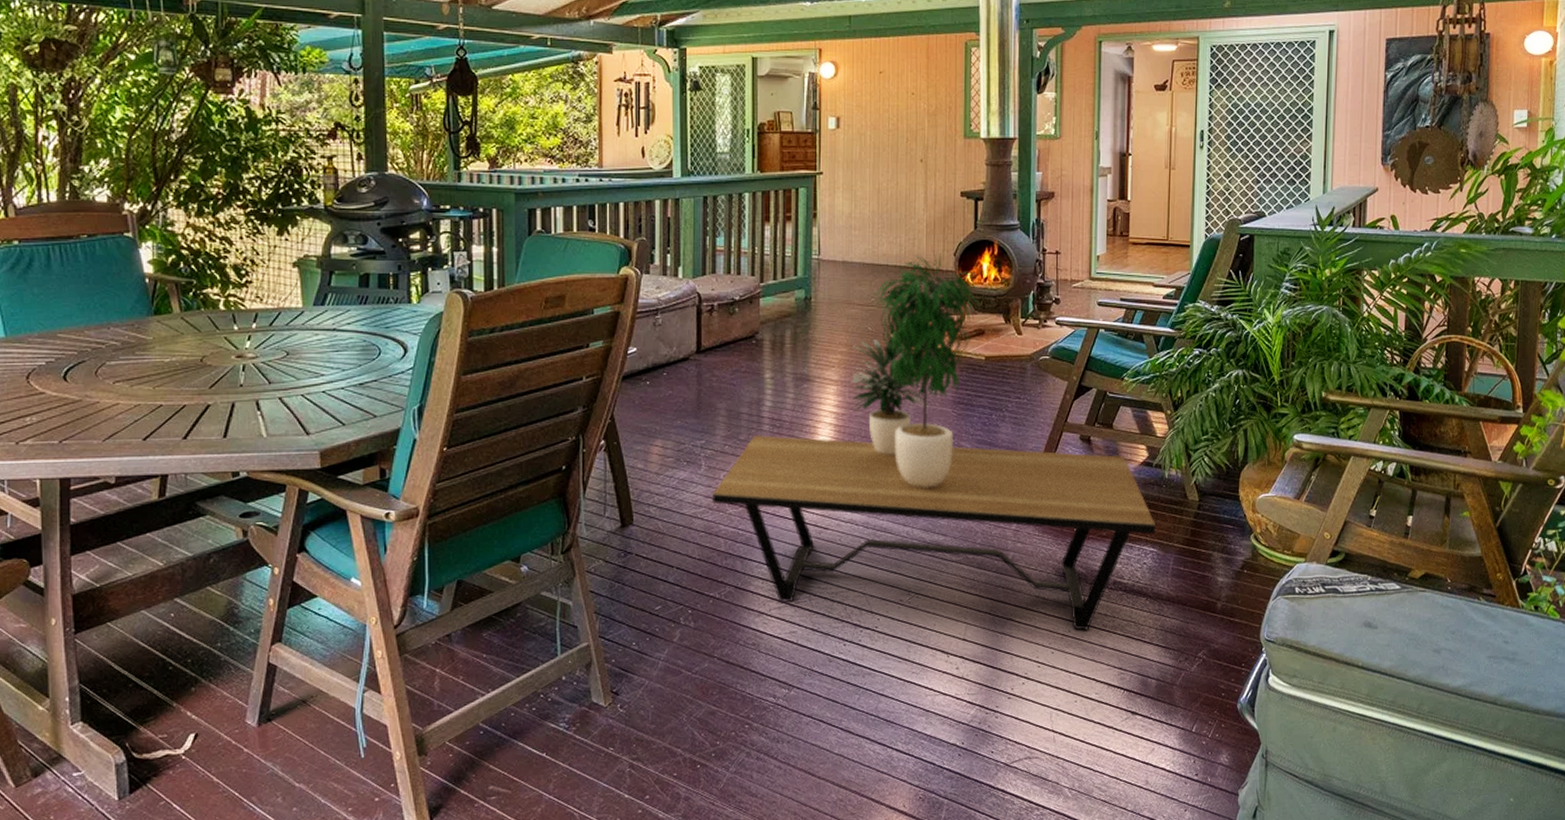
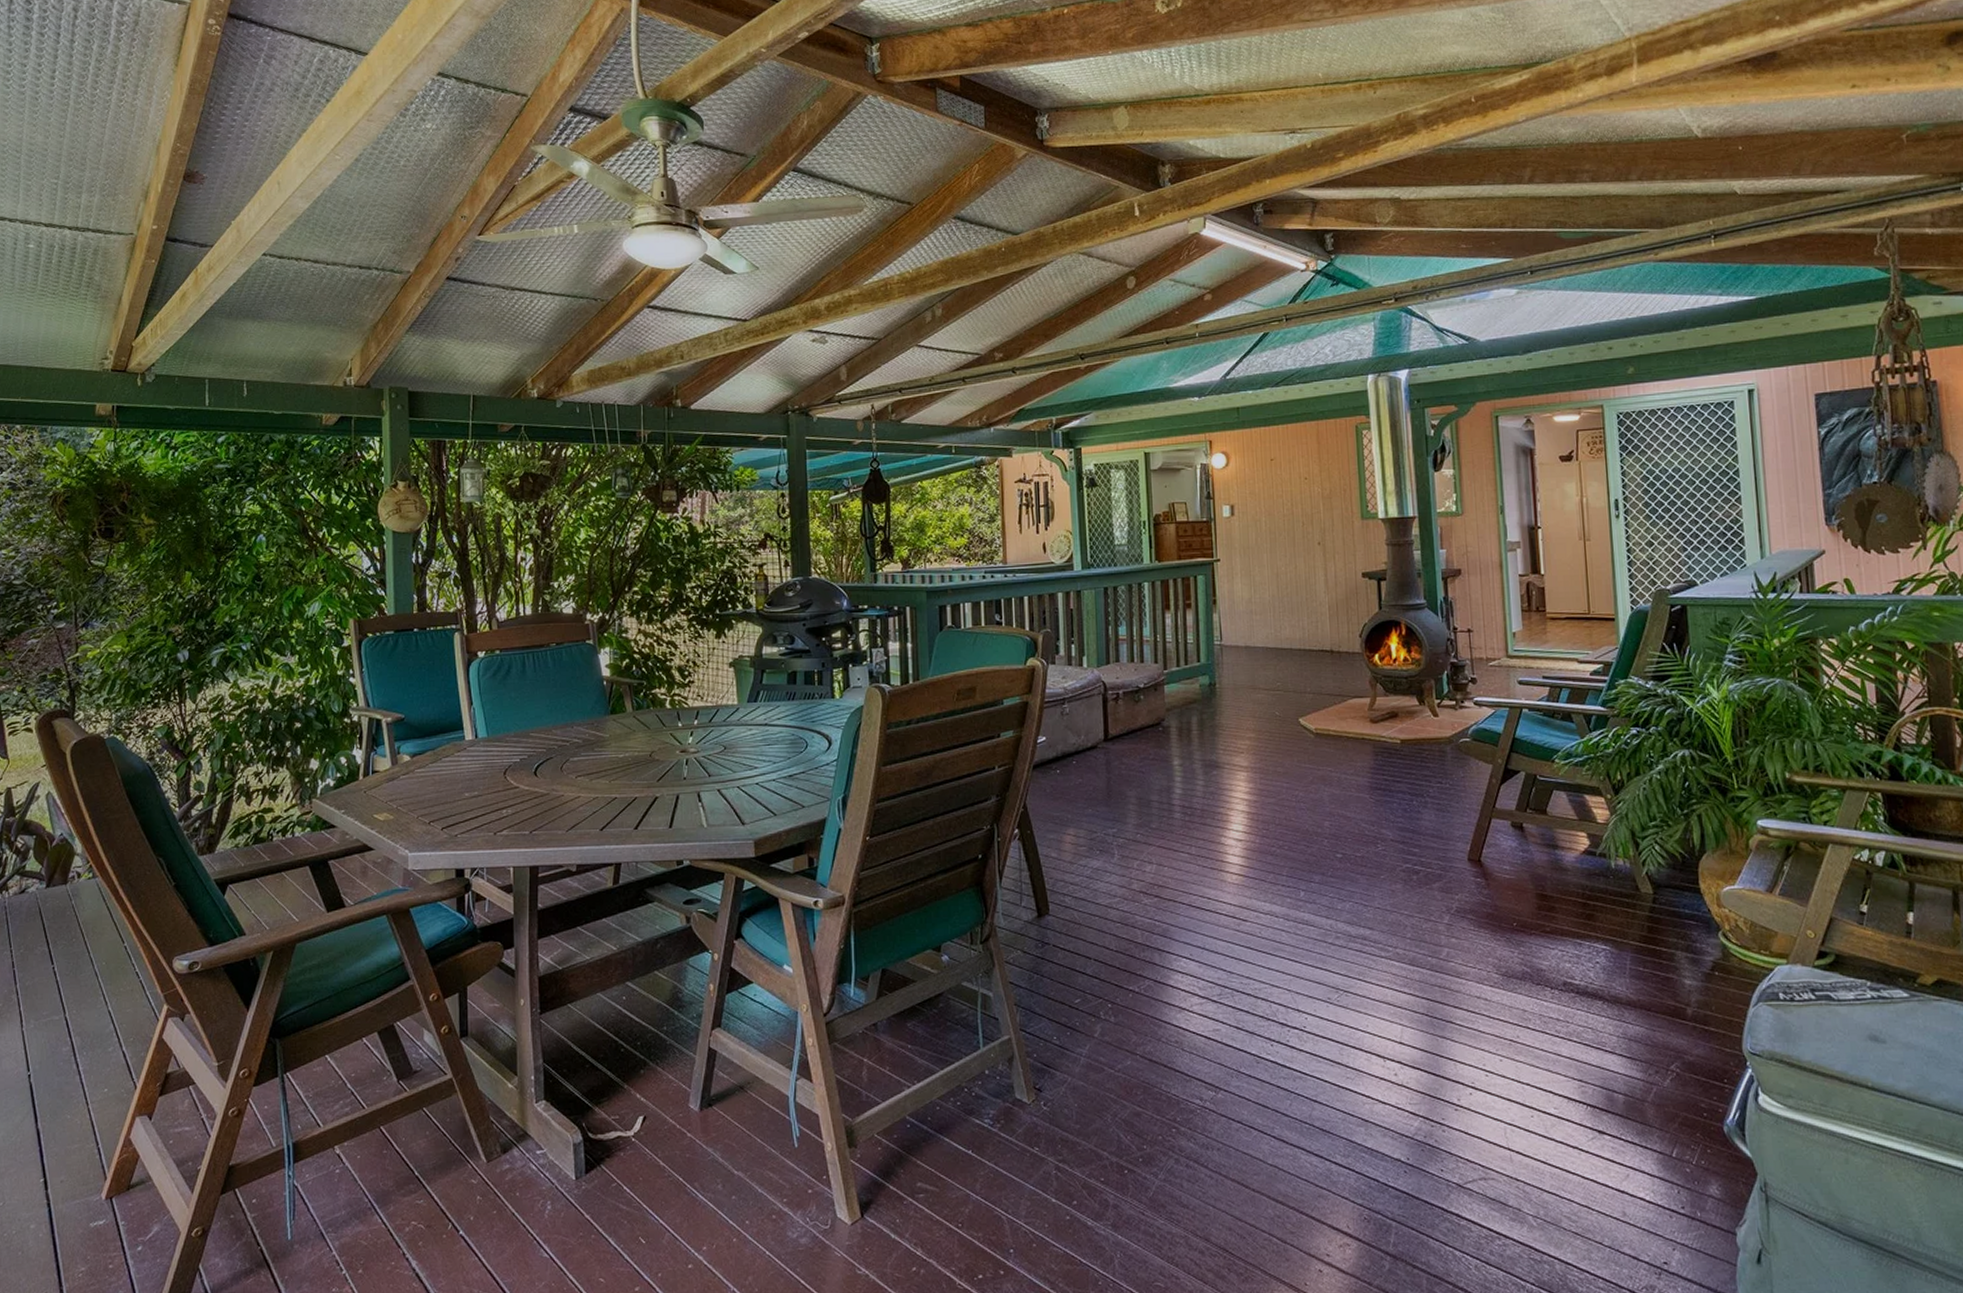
coffee table: present [711,435,1155,630] -> none [1126,823,1606,1036]
potted plant: present [850,249,983,489] -> none [1260,631,1392,879]

